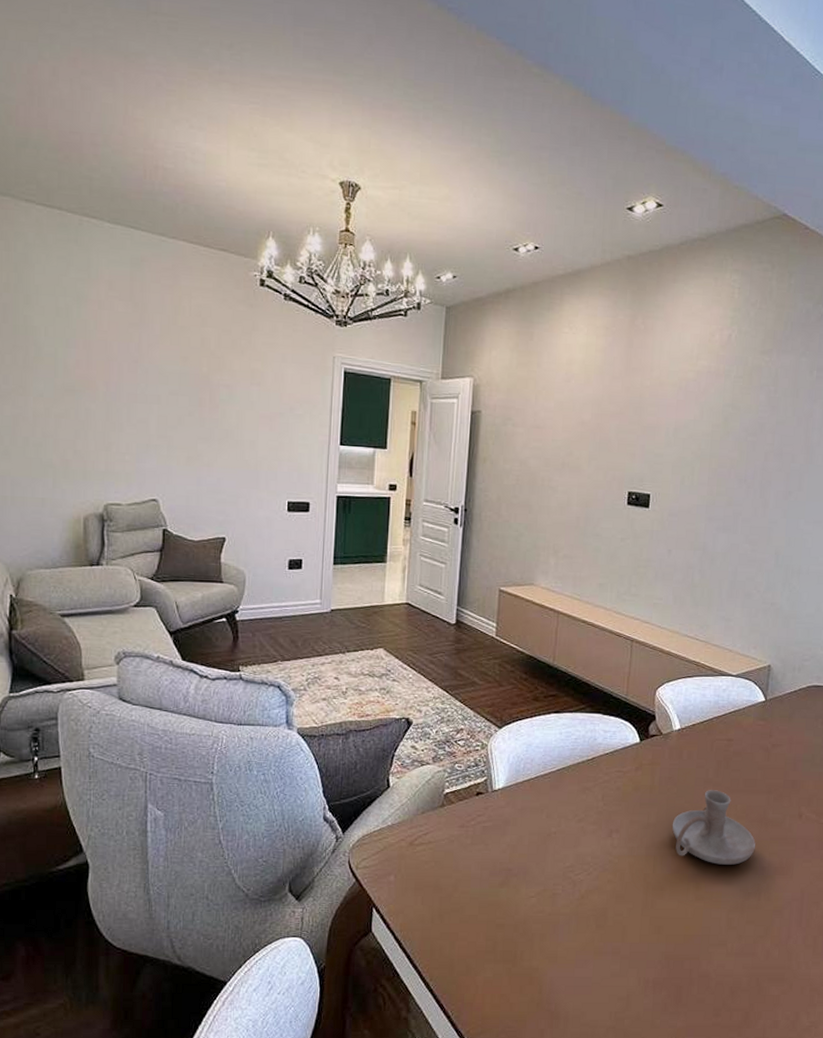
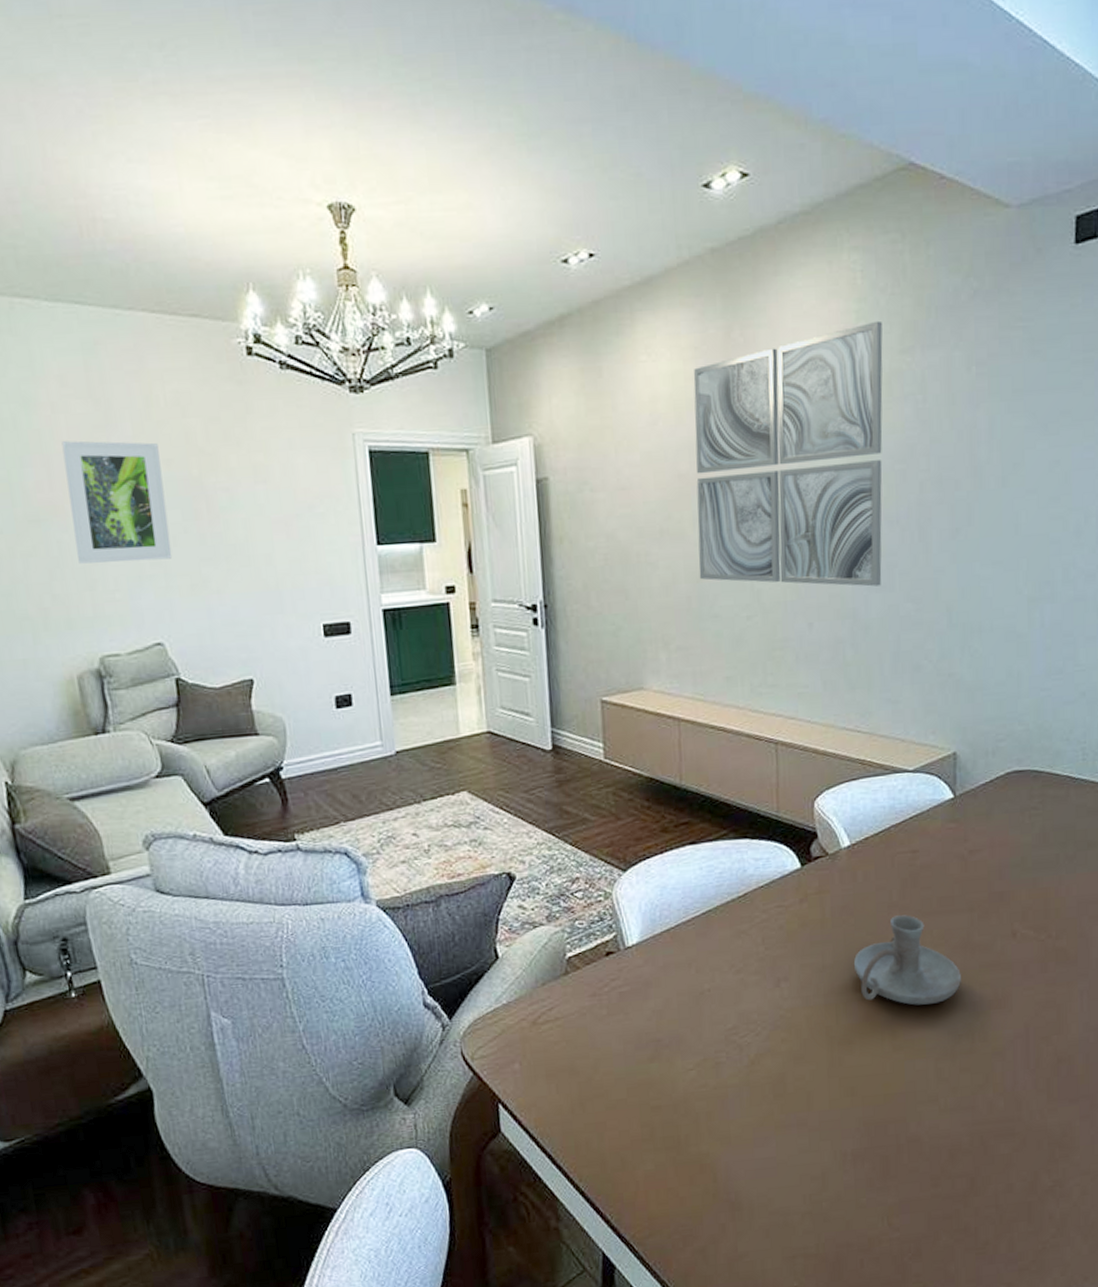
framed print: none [100,332,179,434] -> present [61,441,173,564]
wall art: none [588,327,750,528] -> present [693,320,883,587]

